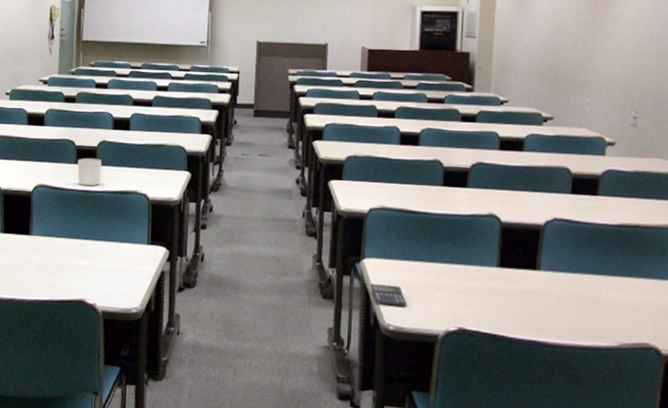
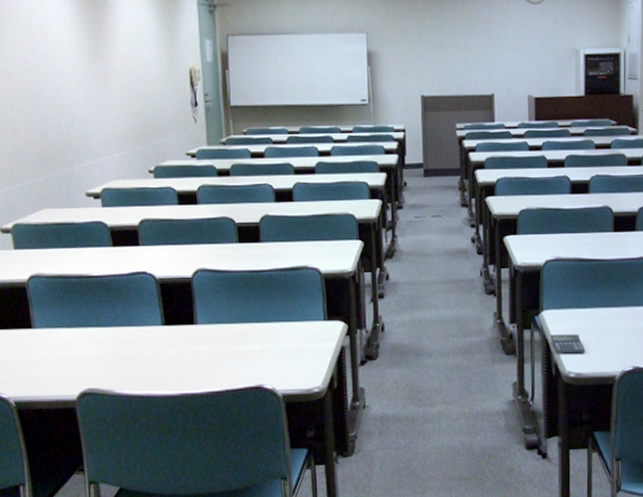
mug: present [77,158,103,187] -> none [239,235,268,266]

